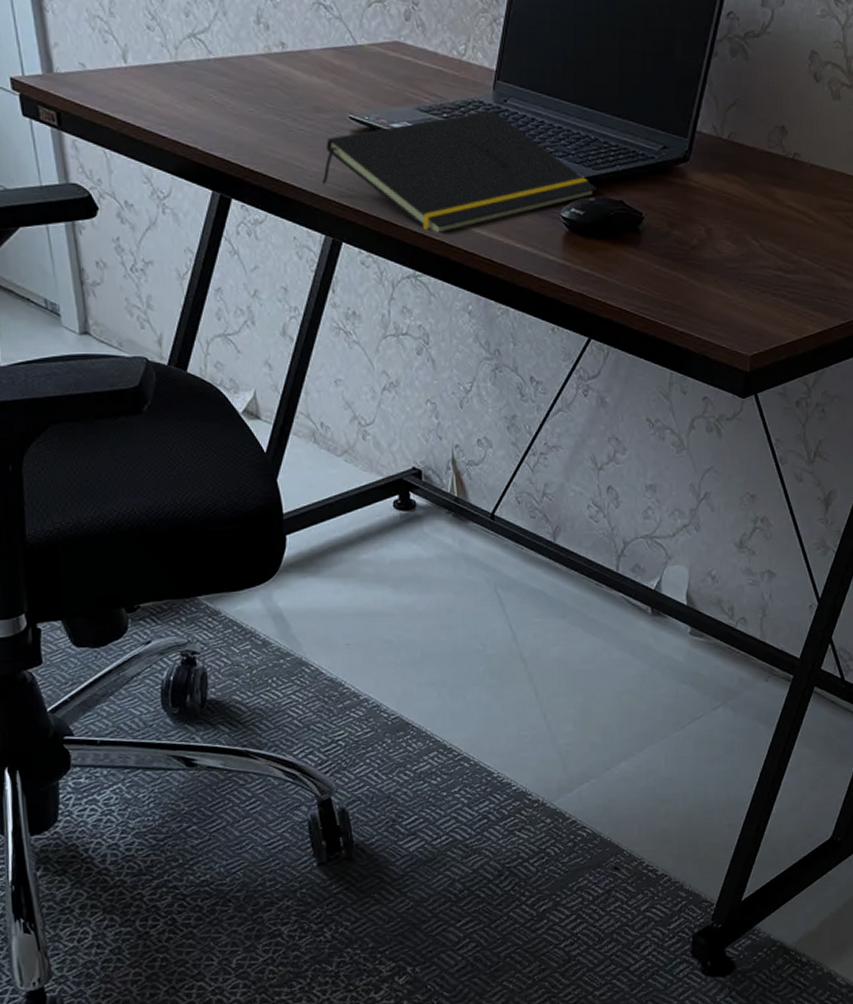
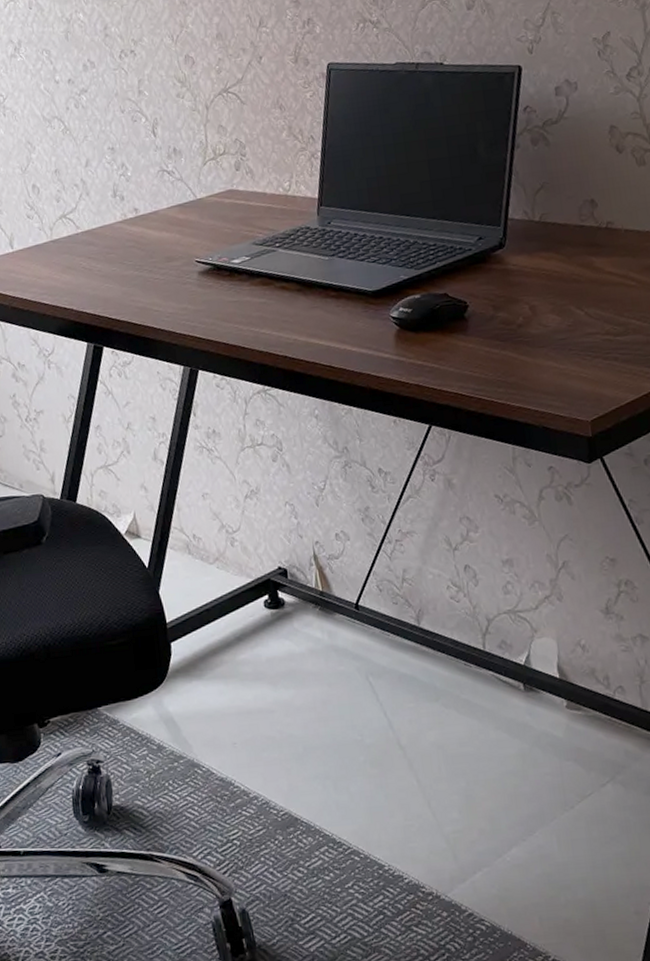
notepad: present [322,110,598,233] -> none [177,233,422,349]

